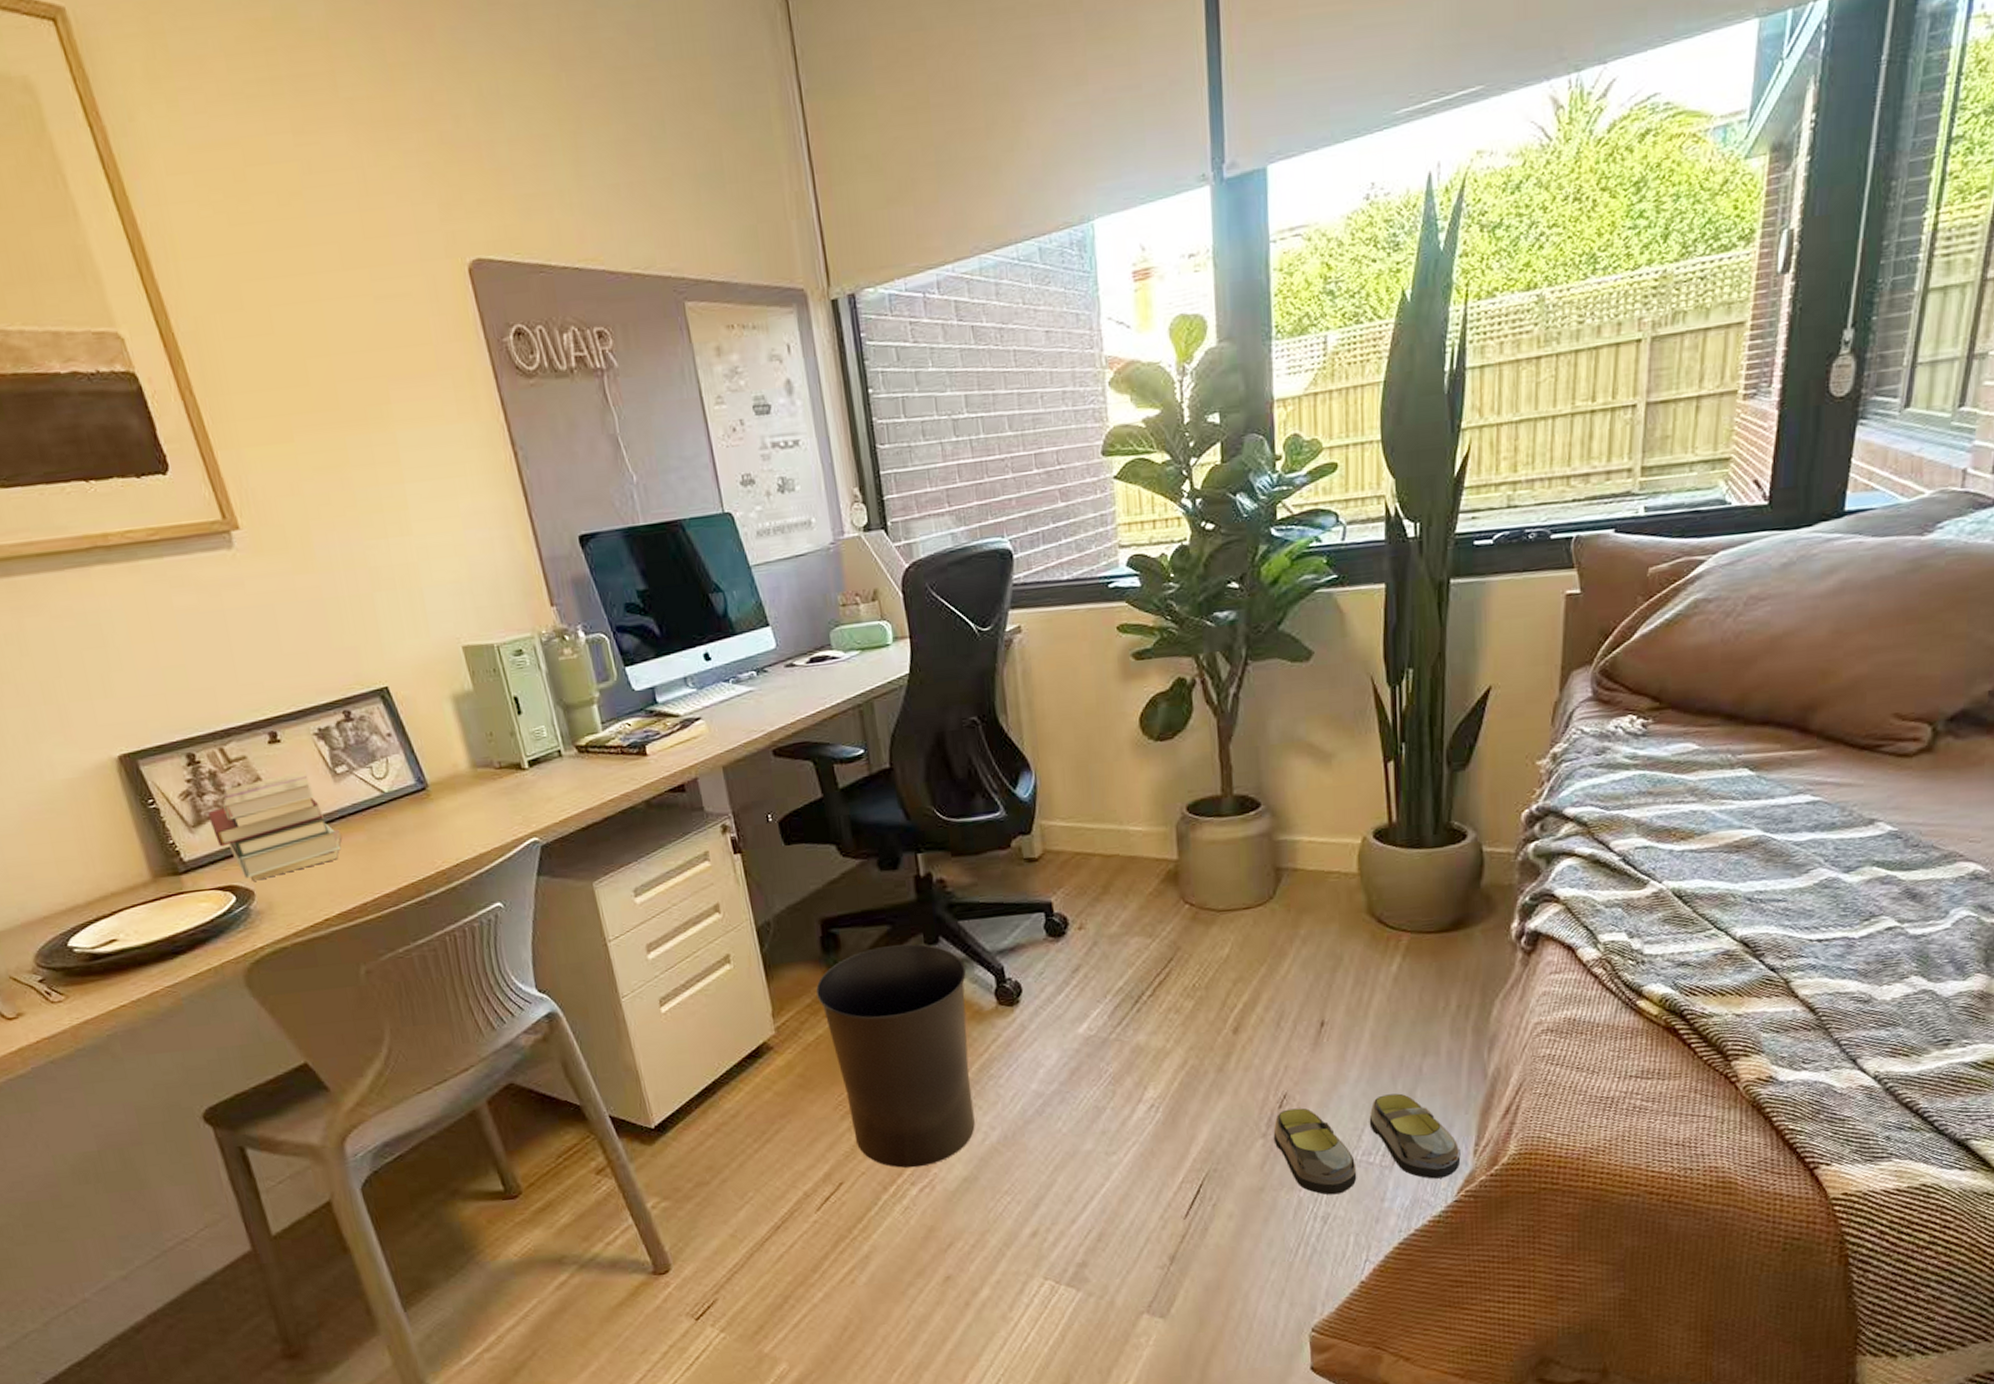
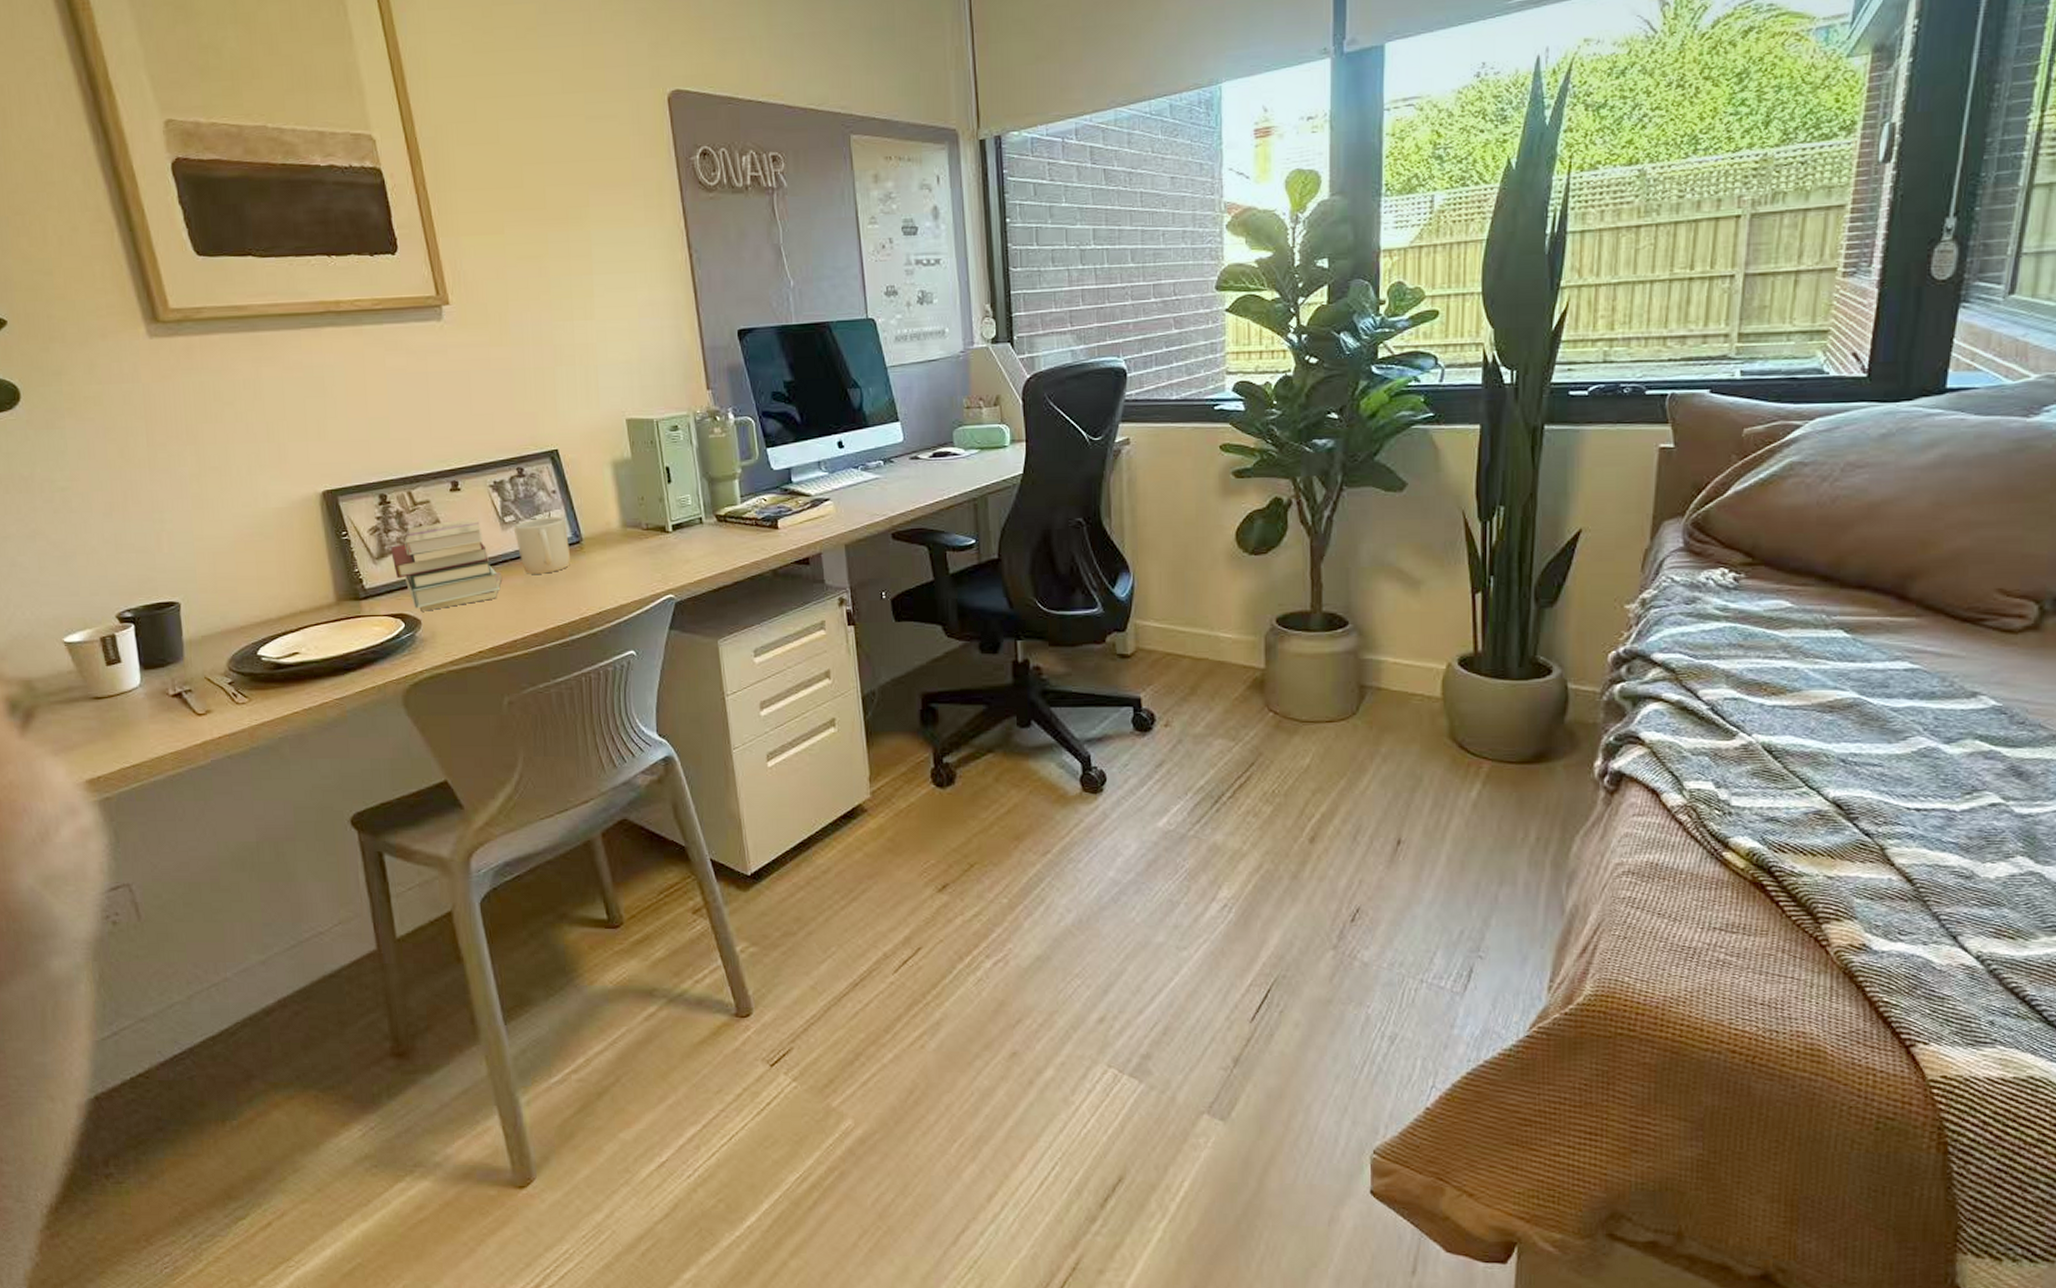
mug: none [347,762,418,829] -> present [513,516,571,574]
waste bin: present [816,943,975,1168] -> none [912,725,1054,941]
slippers: present [1273,1093,1461,1195] -> none [1344,920,1534,1015]

